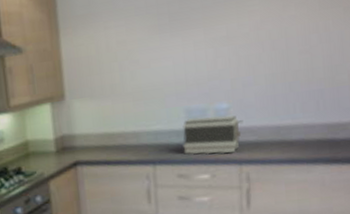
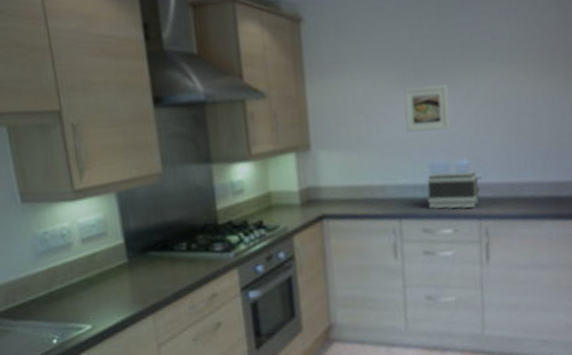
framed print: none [159,26,209,78] -> present [404,84,450,133]

